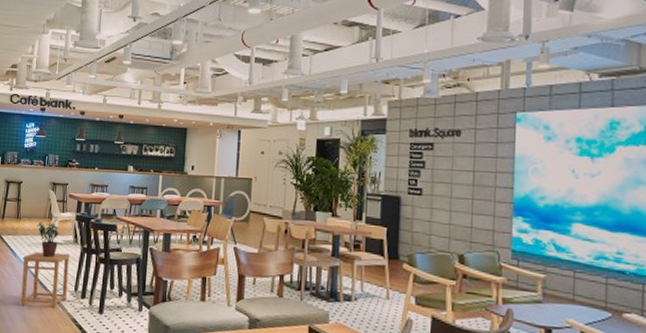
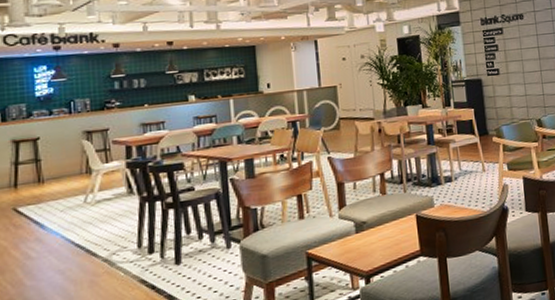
side table: present [20,252,70,307] -> none [55,208,128,285]
potted plant: present [37,221,60,258] -> none [71,177,106,221]

